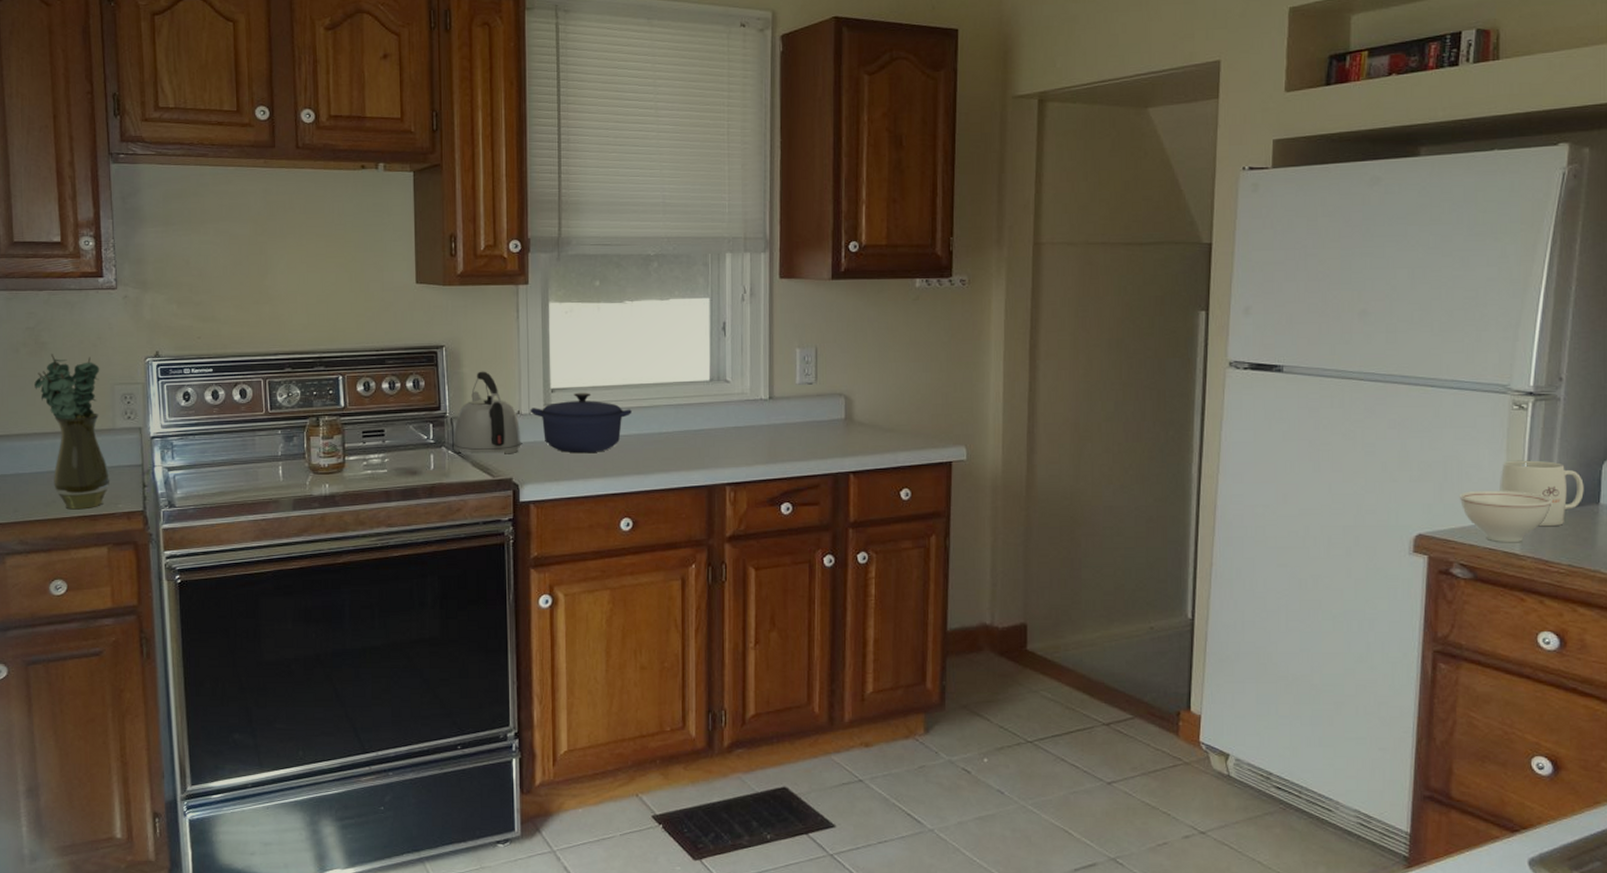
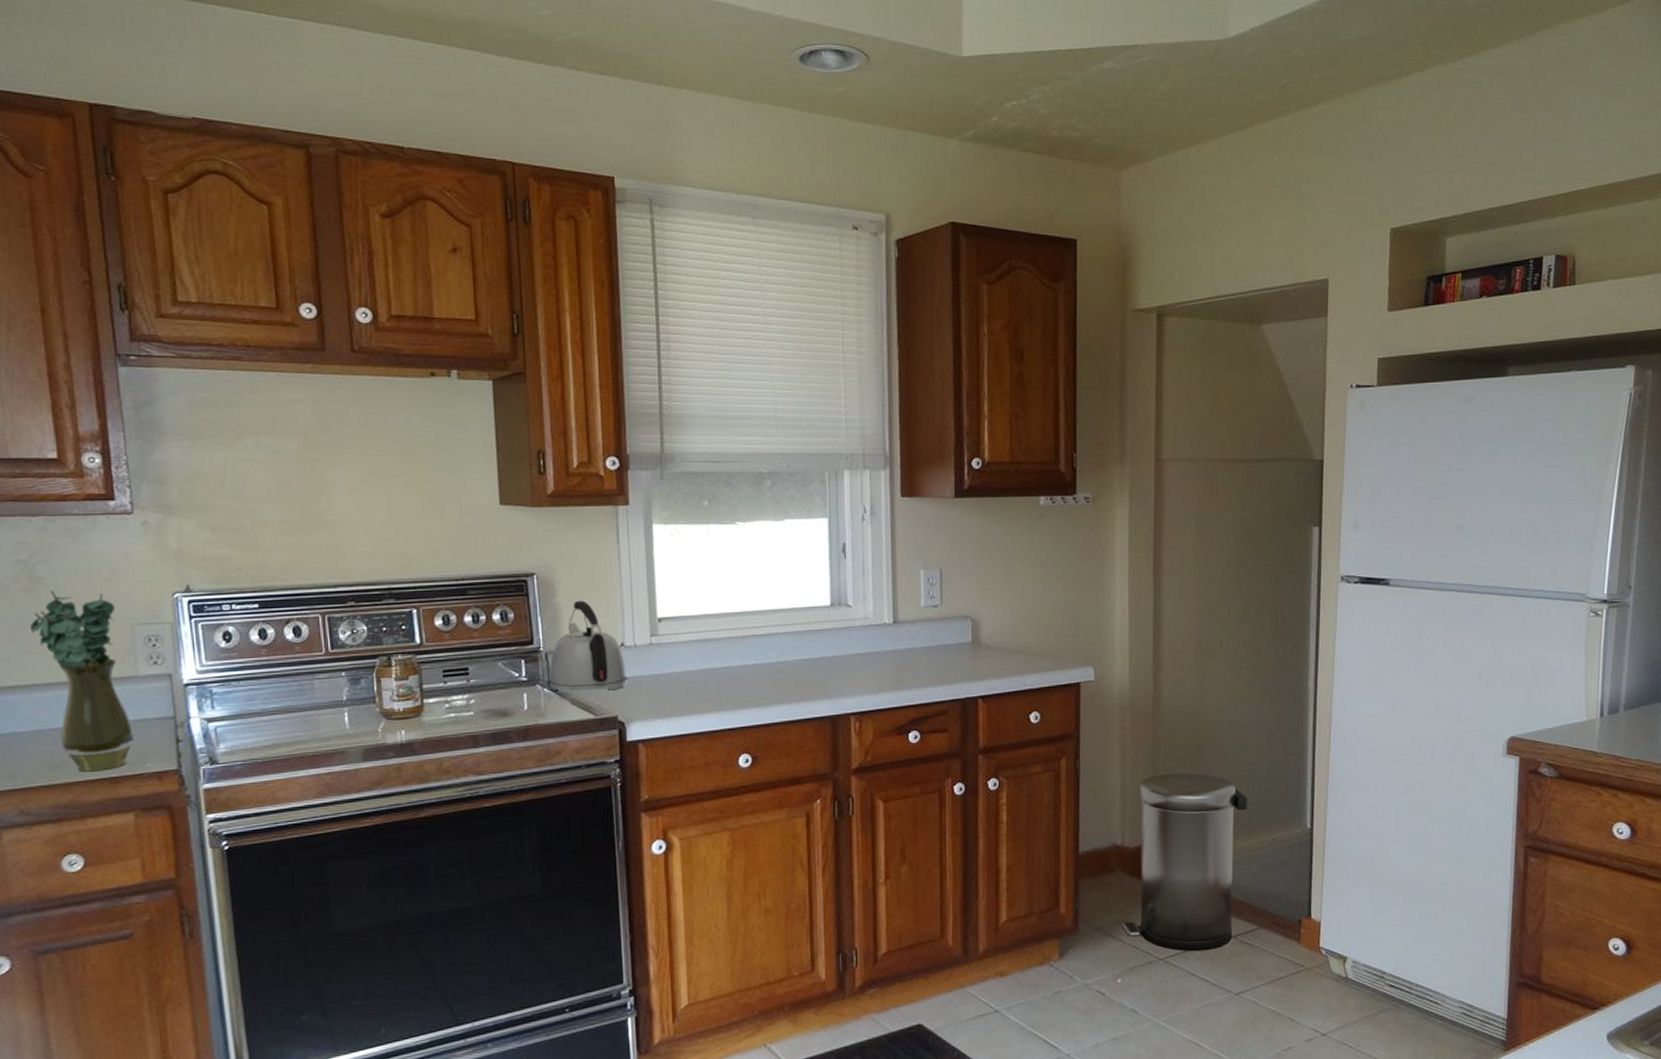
cooking pot: present [531,392,632,454] -> none [636,620,748,687]
pedal bin: none [989,555,1125,736] -> present [1121,773,1248,951]
bowl: present [1459,490,1554,543] -> none [1545,692,1625,742]
mug: present [1500,460,1584,527] -> none [1579,663,1650,726]

